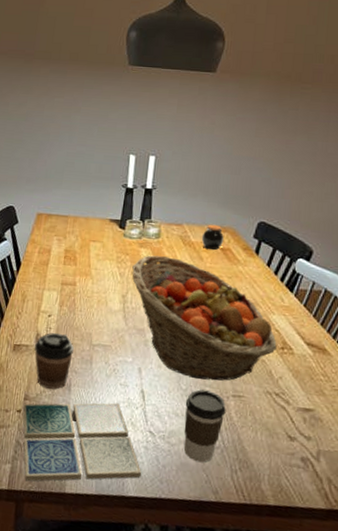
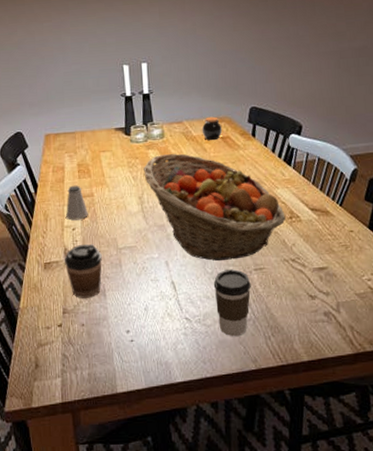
drink coaster: present [22,403,141,482] -> none [63,298,185,391]
saltshaker: none [44,270,68,308] -> present [66,185,88,221]

